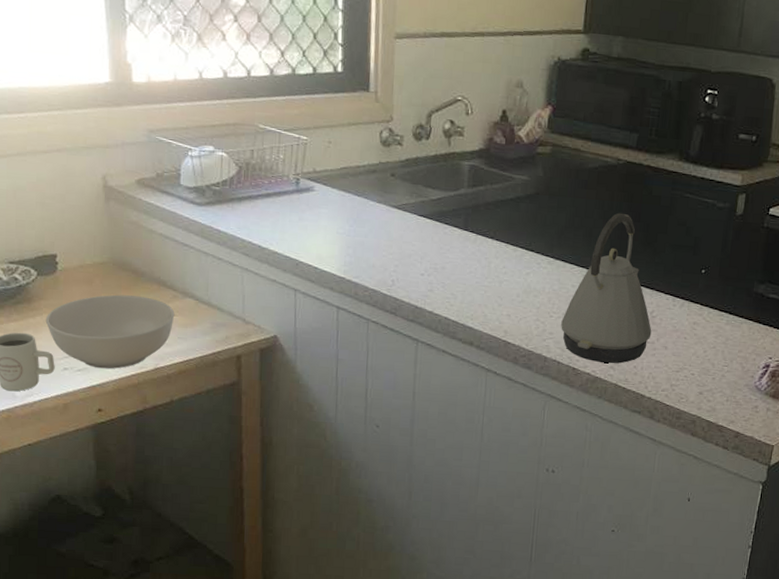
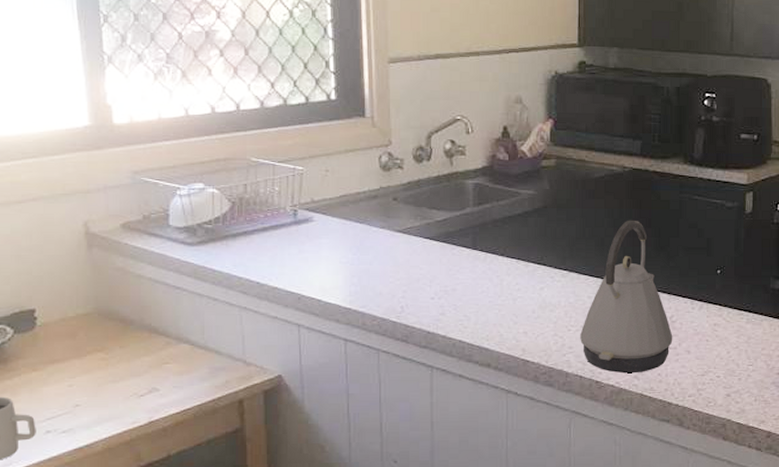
bowl: present [45,294,175,369] -> none [24,346,169,428]

